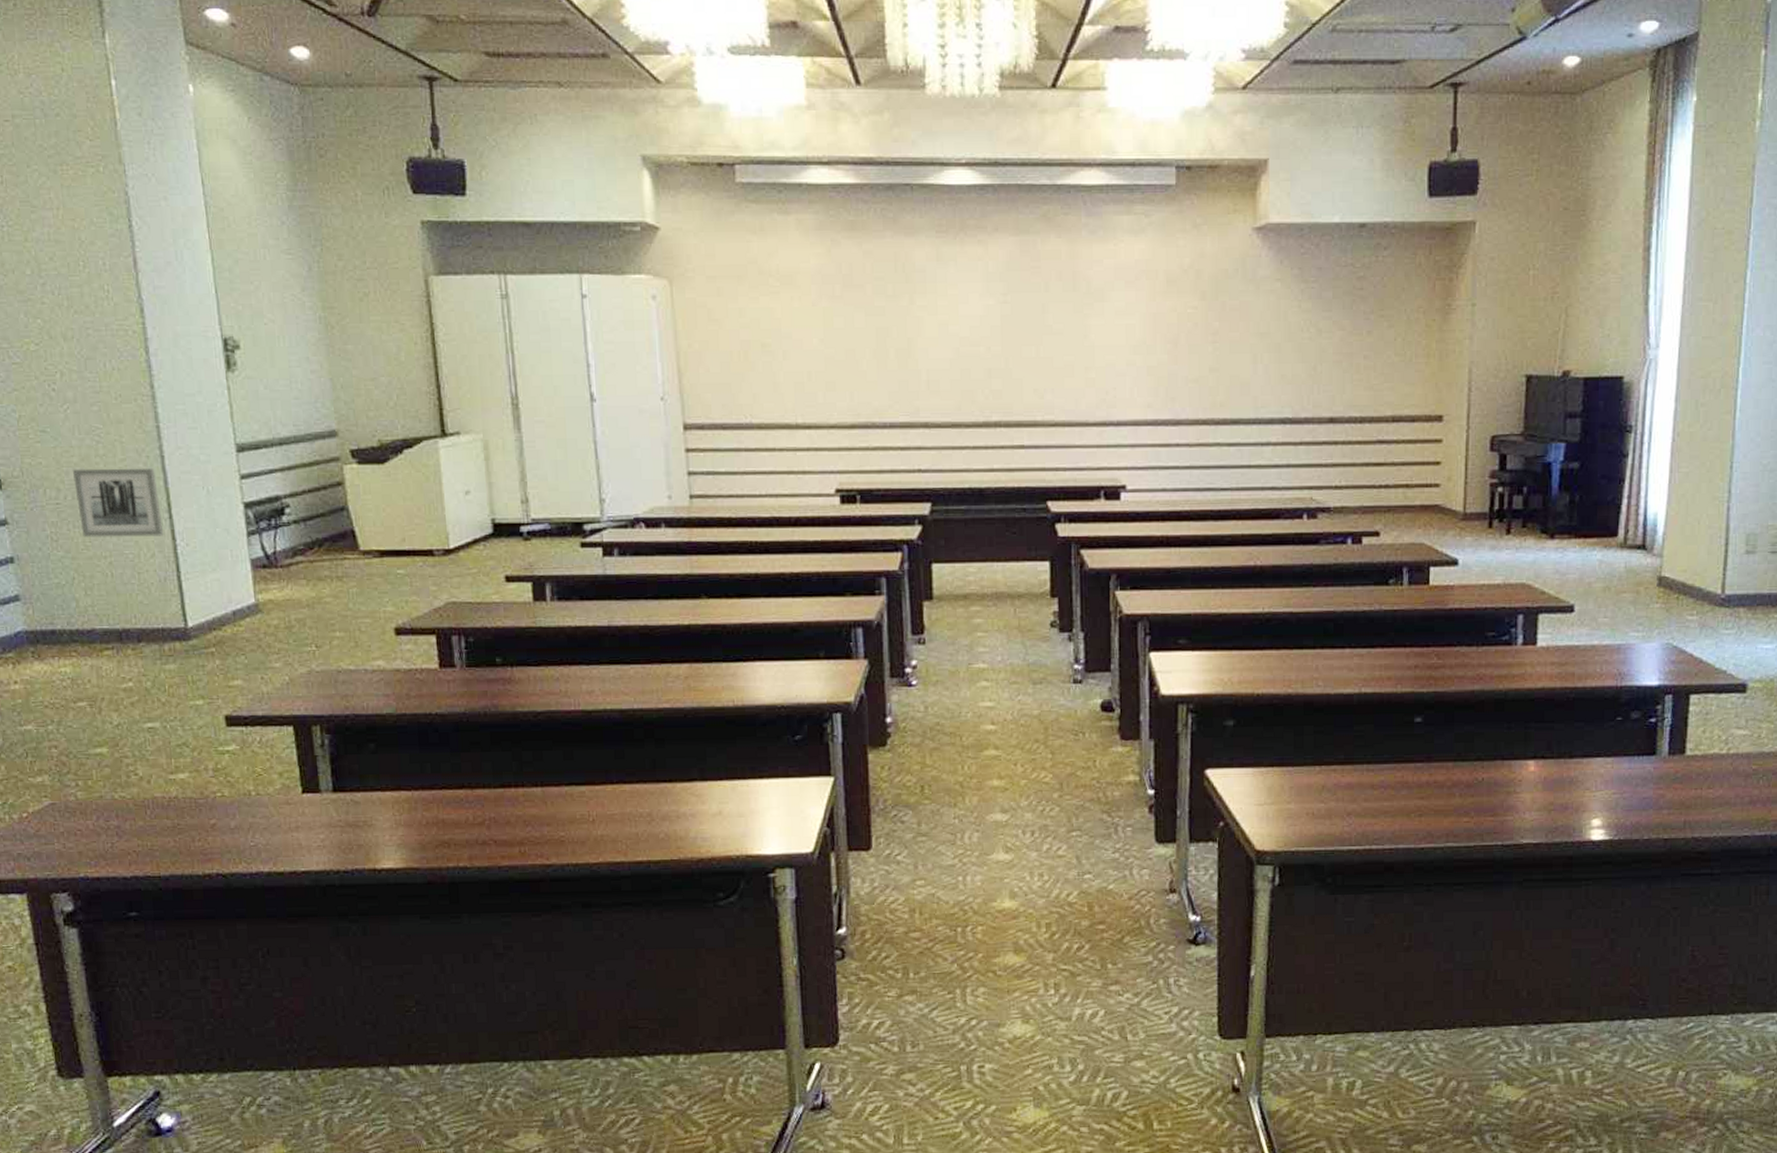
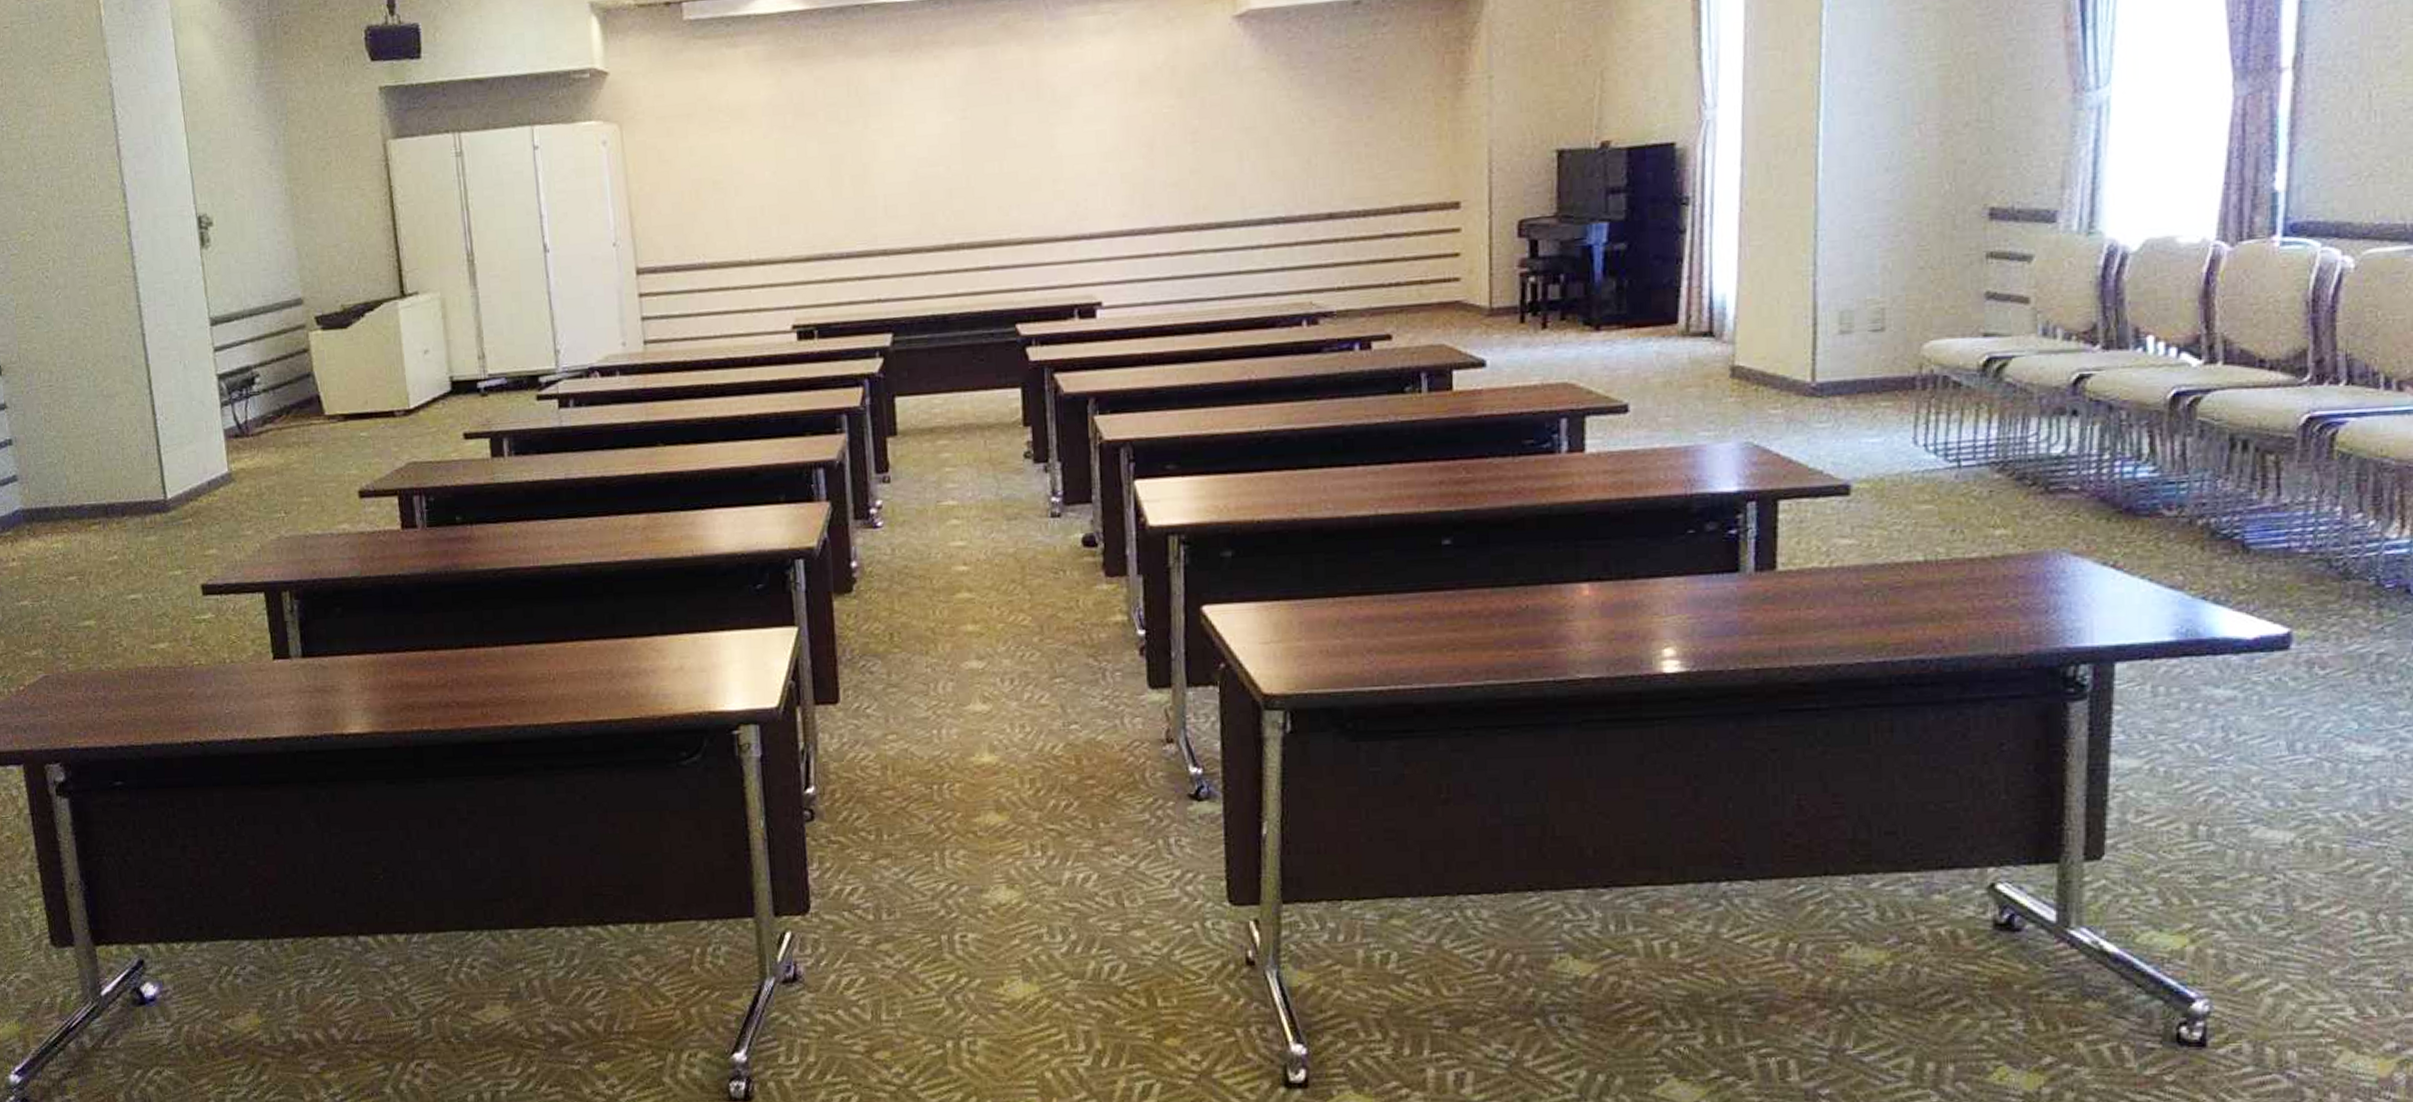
wall art: present [73,468,164,537] -> none [64,347,145,417]

